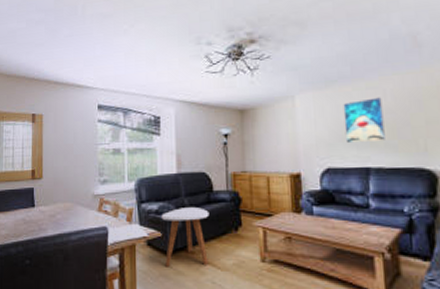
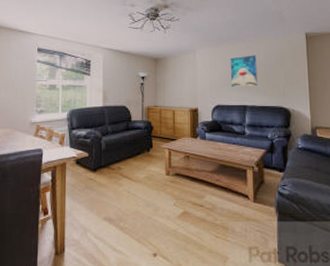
side table: present [161,207,209,267] -> none [89,133,128,181]

